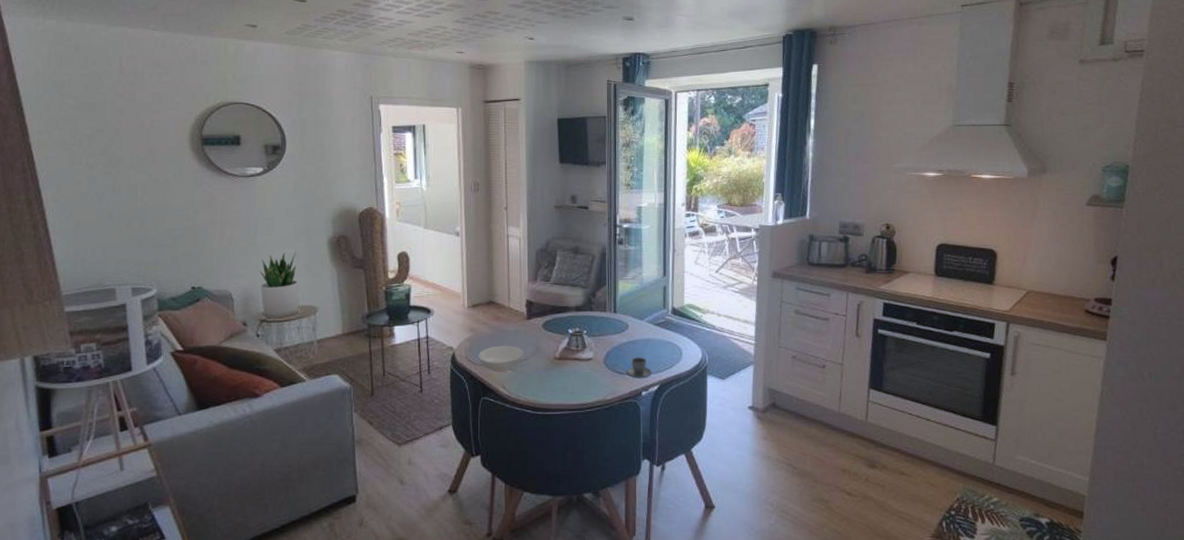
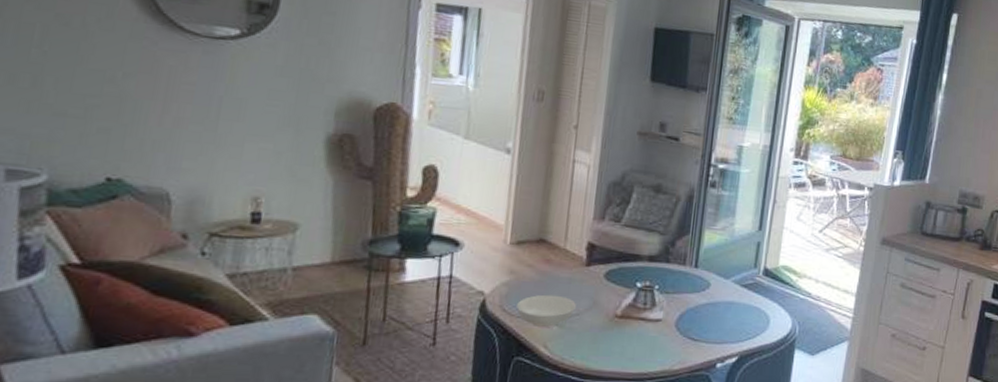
planter: present [258,251,299,318] -> none [214,146,277,234]
teacup: present [627,357,651,377] -> none [701,322,731,347]

